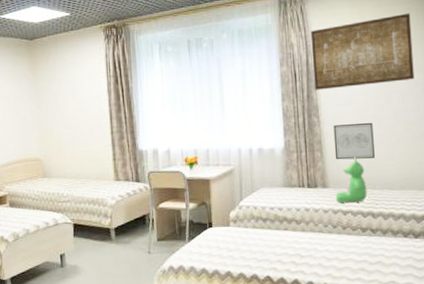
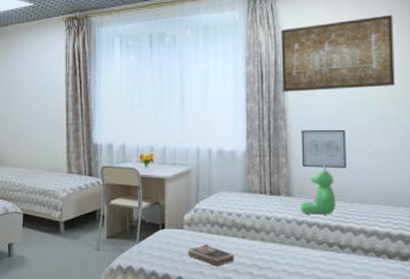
book: none [235,239,279,259] -> present [188,244,235,267]

